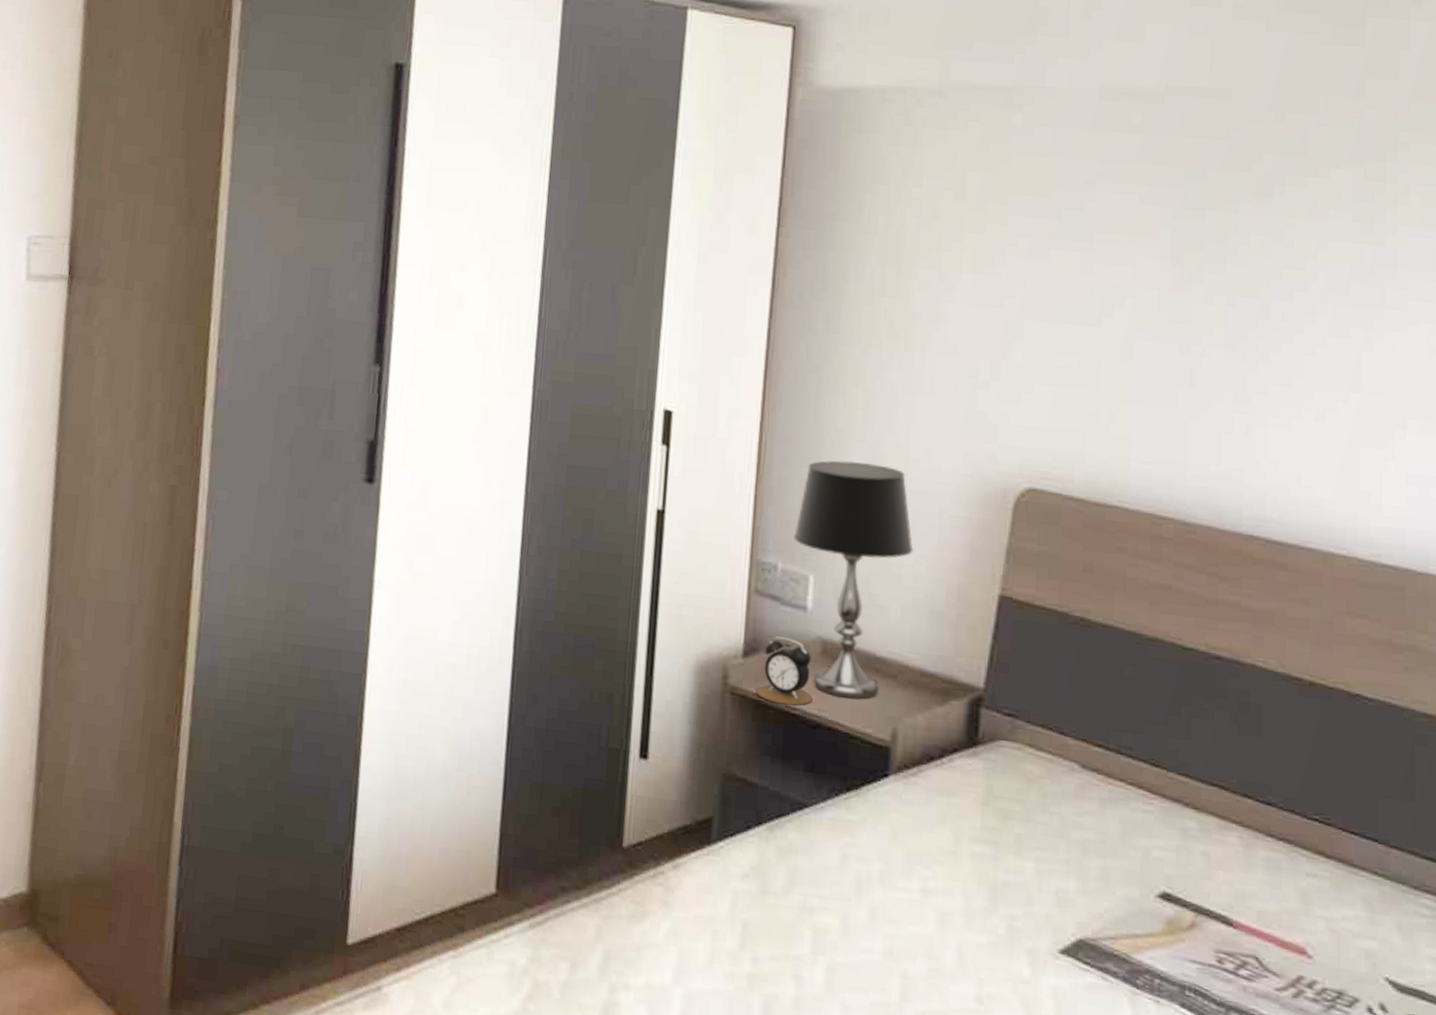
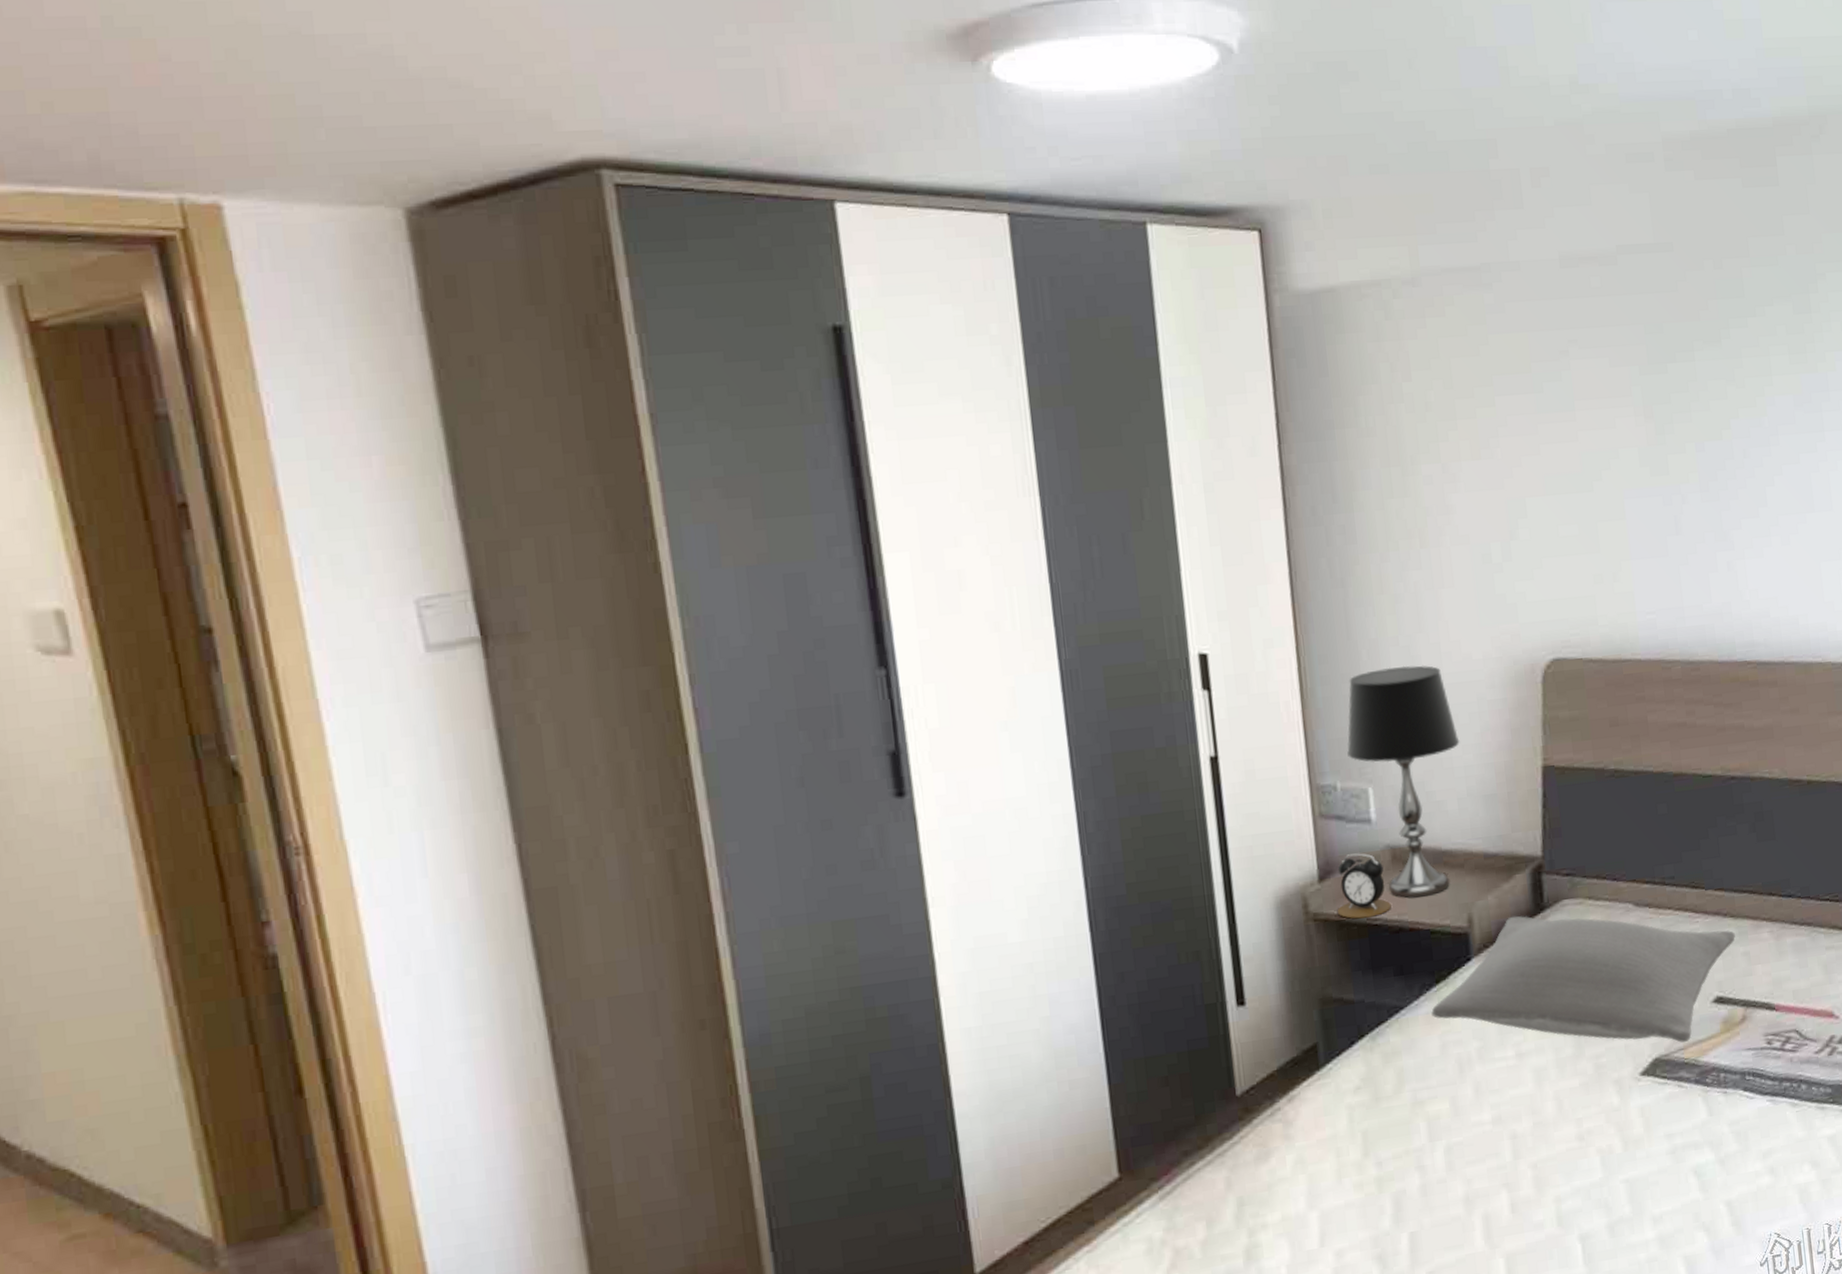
pillow: none [836,743,1196,932] -> present [1431,916,1735,1043]

